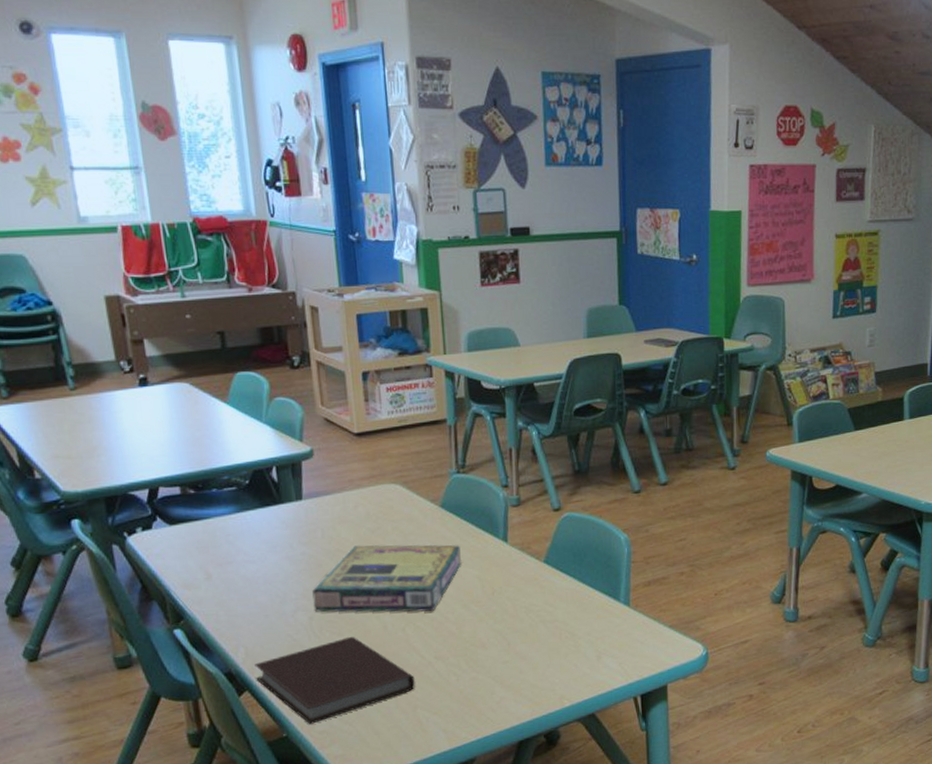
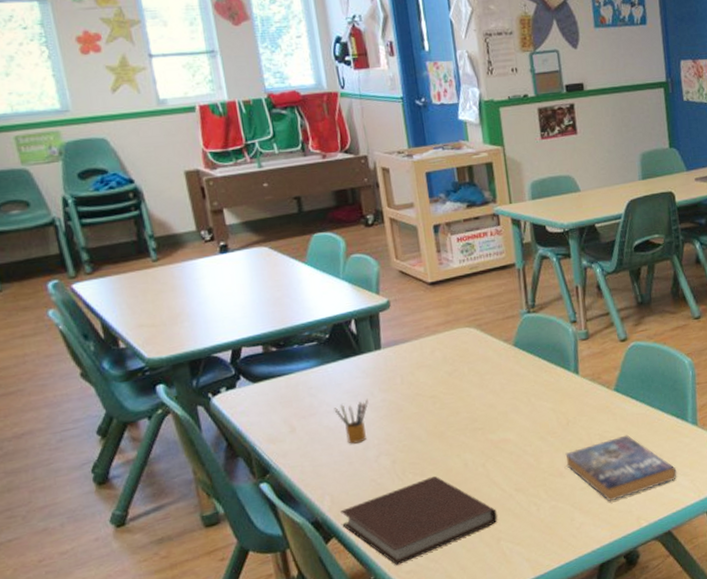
pencil box: none [251,550,287,597] -> present [333,398,368,444]
video game box: present [312,544,461,613] -> none [394,380,536,456]
book: none [489,610,605,678] -> present [565,435,677,502]

